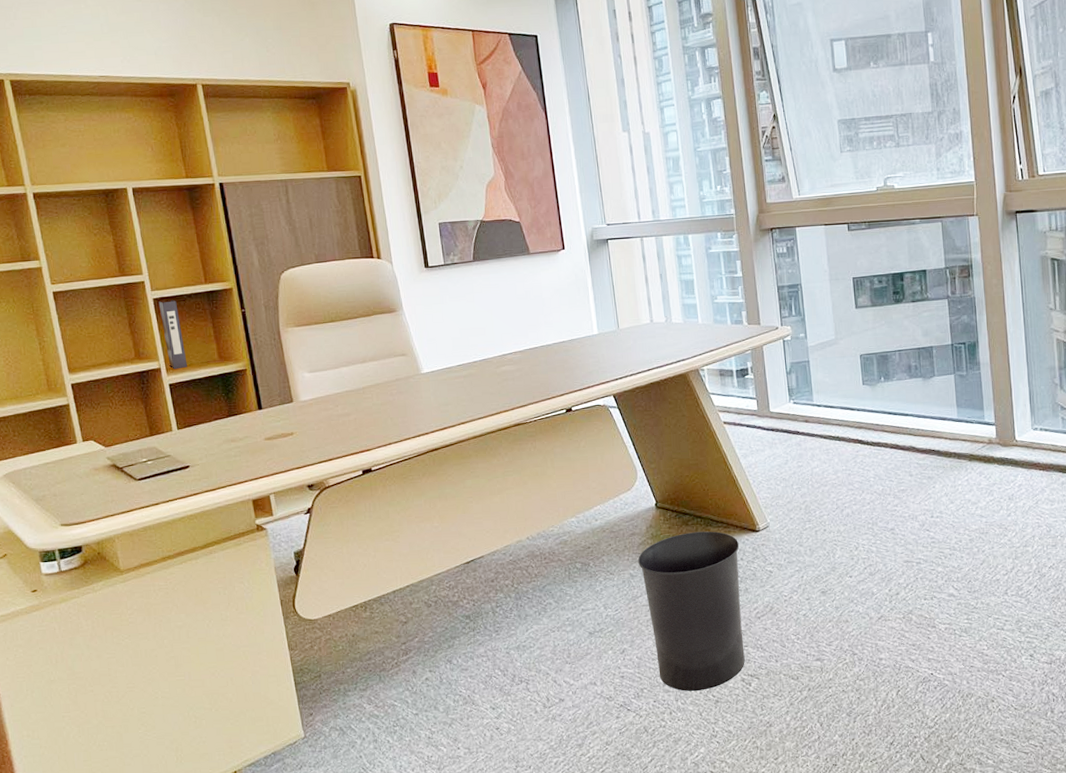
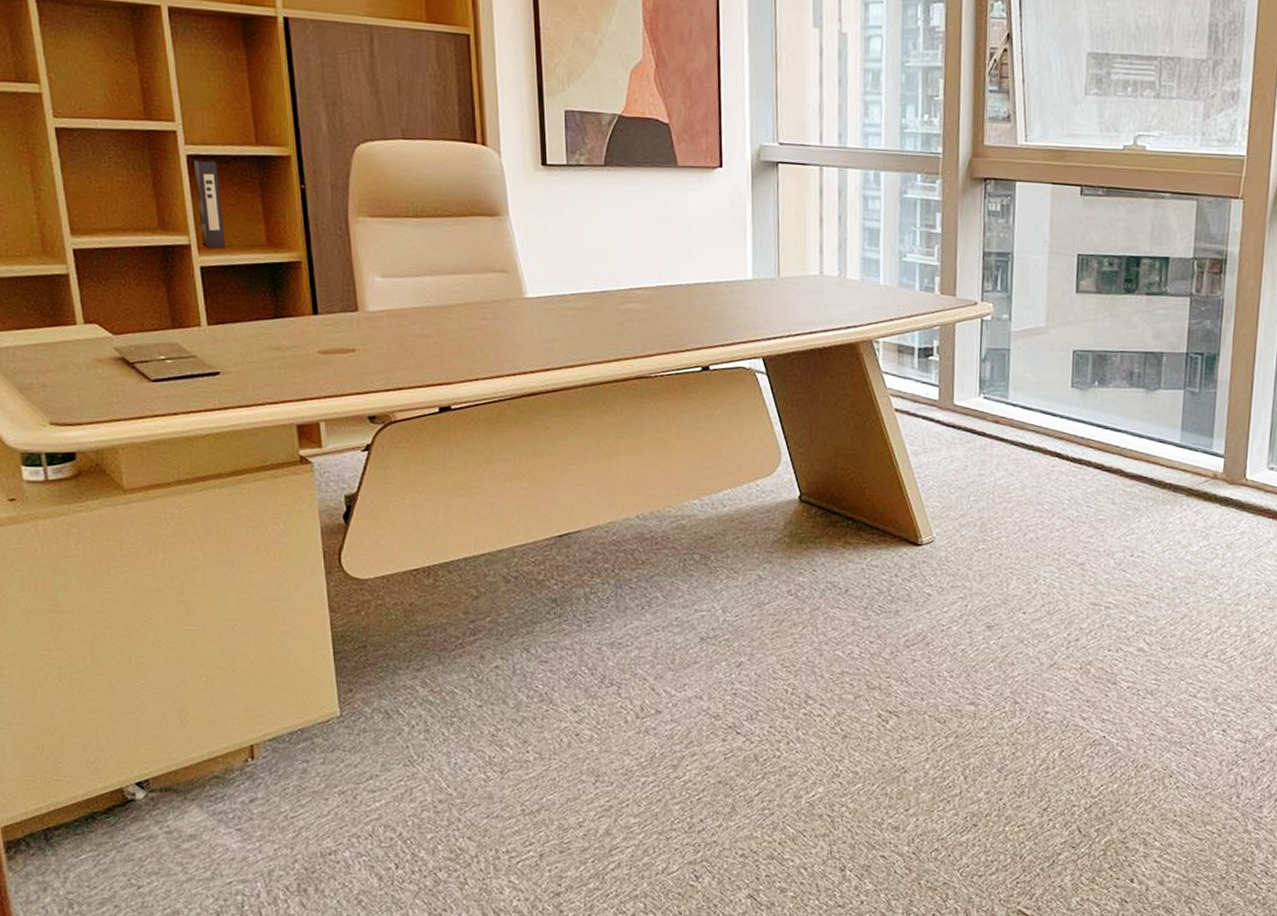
waste bin: present [637,531,745,691] -> none [769,535,896,722]

